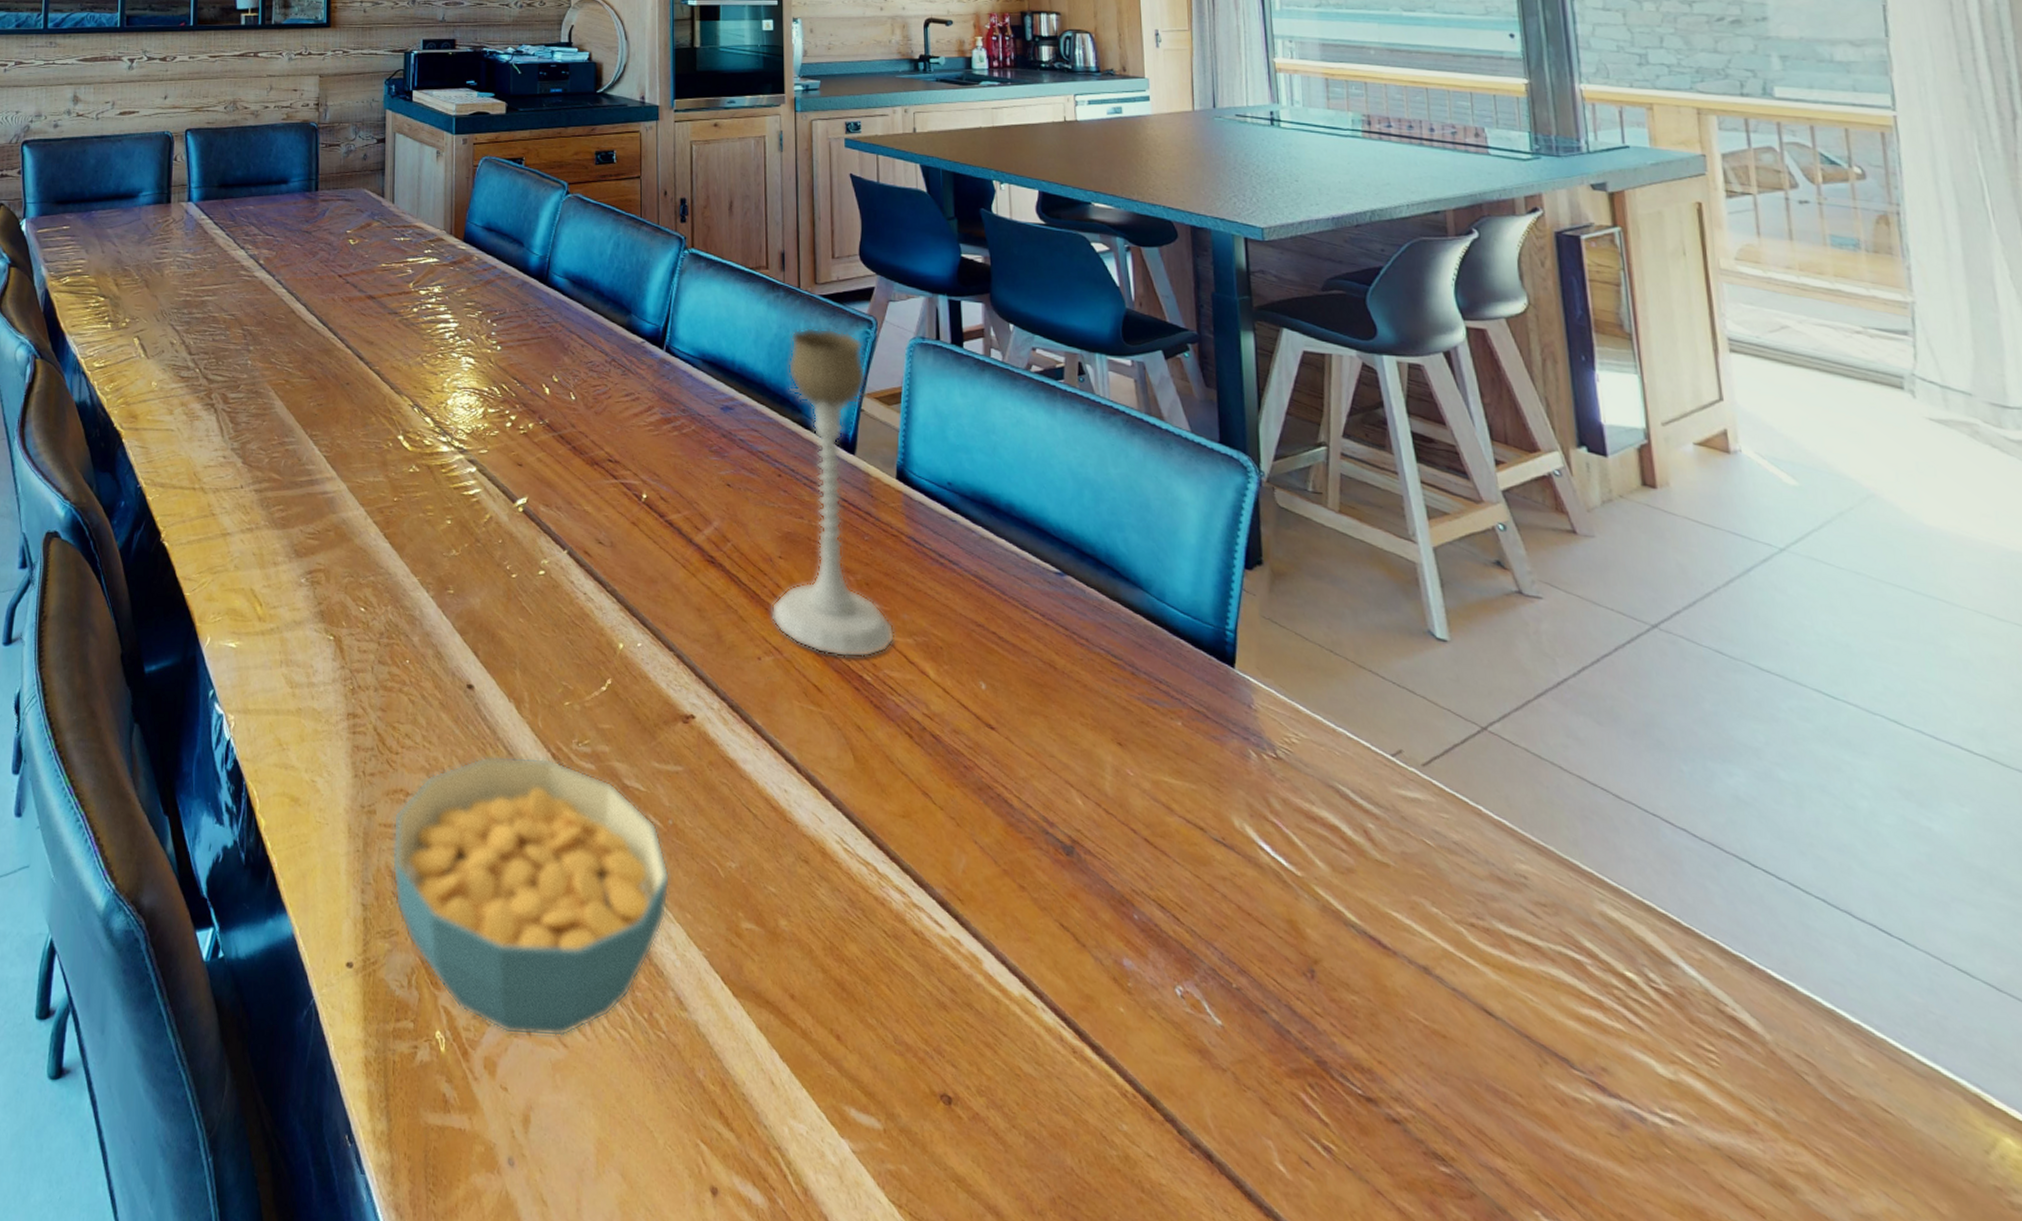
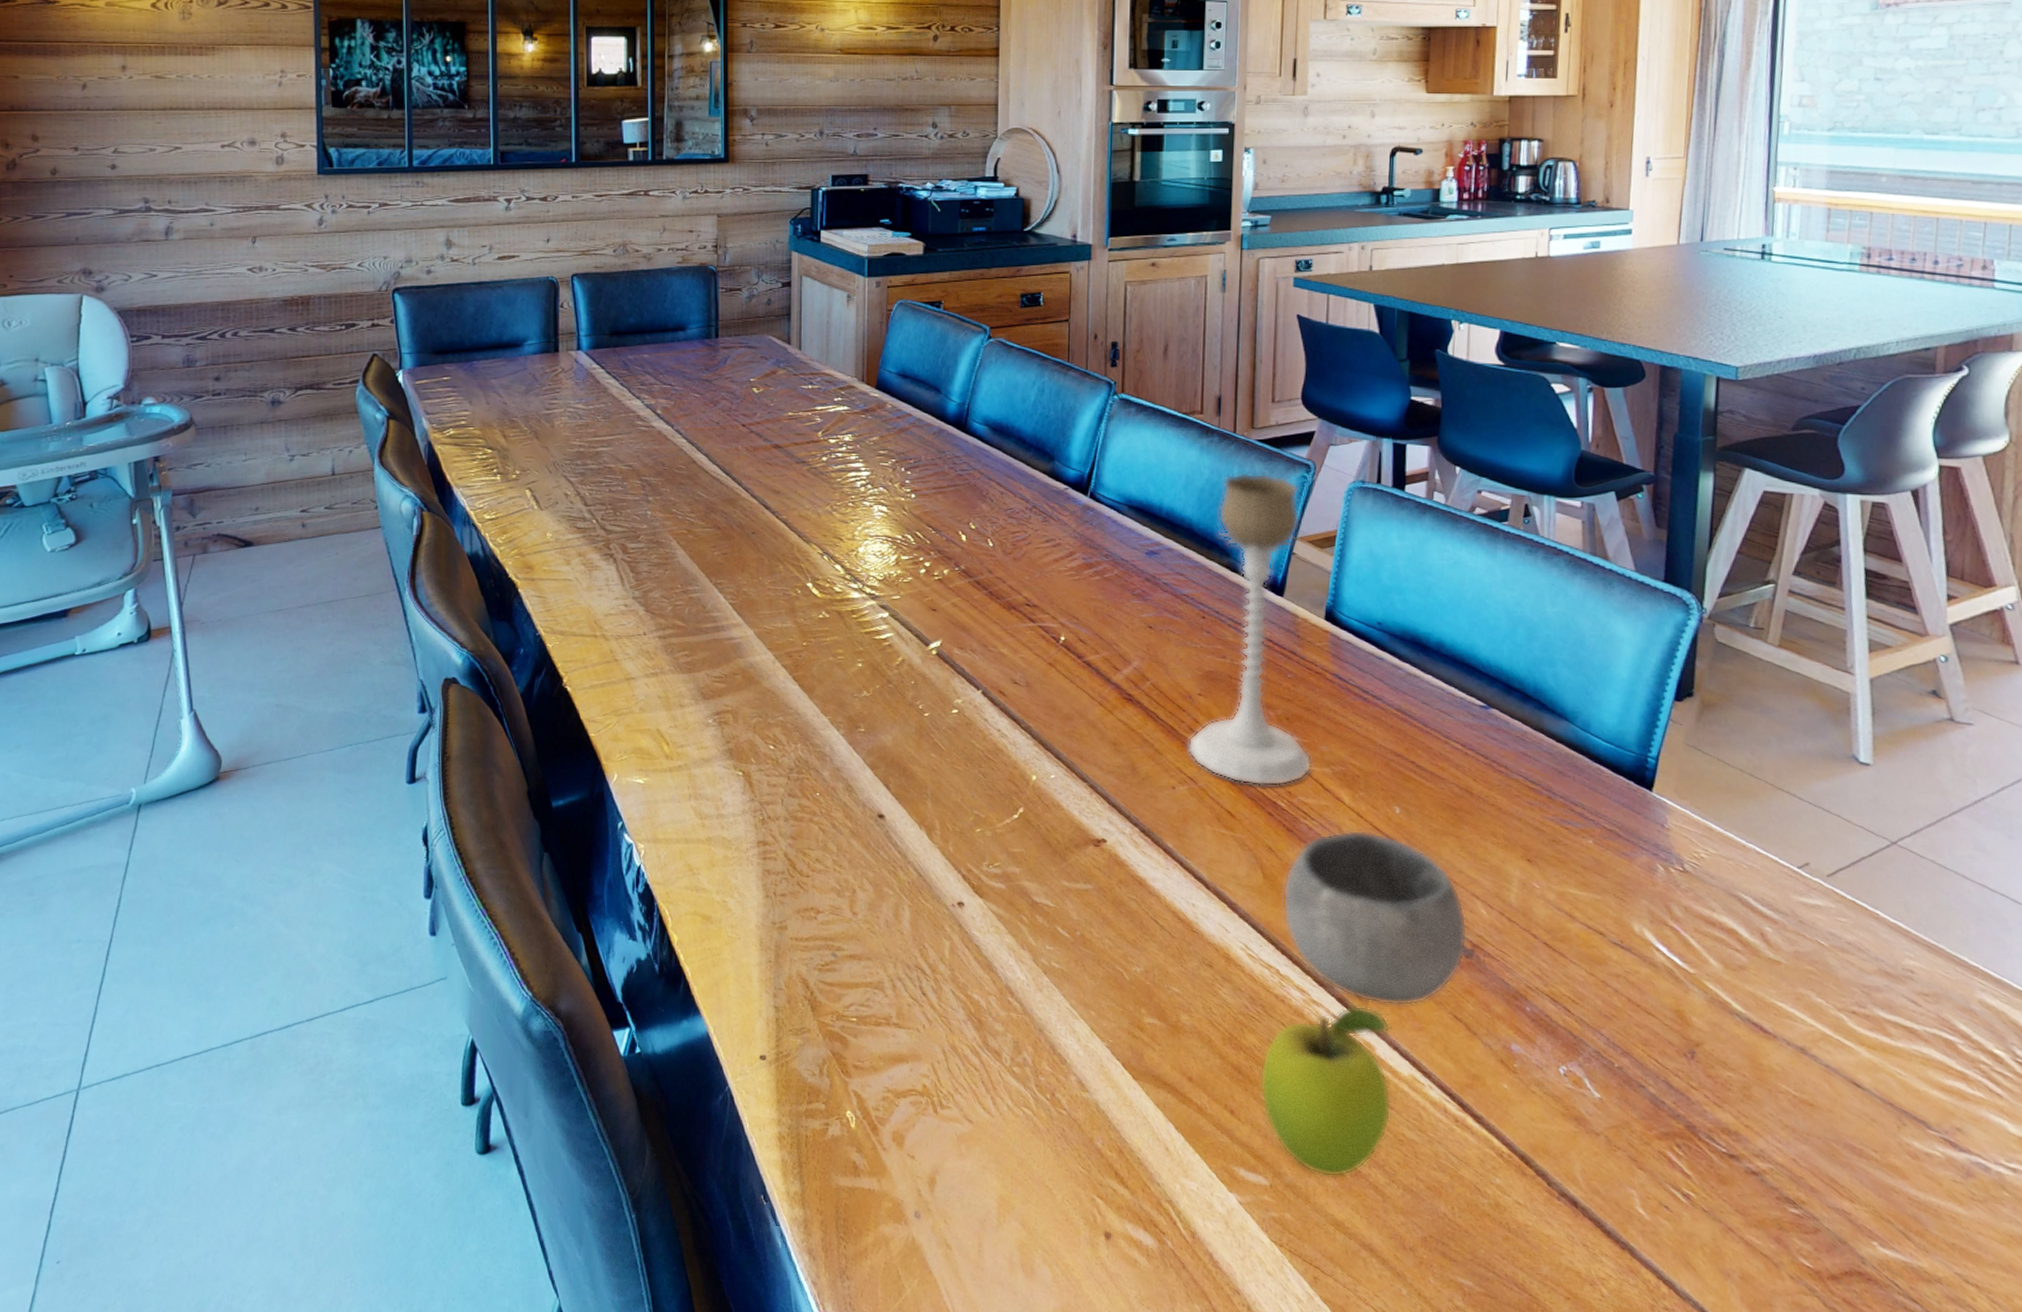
cereal bowl: present [392,756,671,1037] -> none [803,878,1077,1115]
fruit: none [865,910,1005,1120] -> present [1260,1005,1392,1177]
bowl: none [875,707,1066,912] -> present [1282,830,1468,1006]

